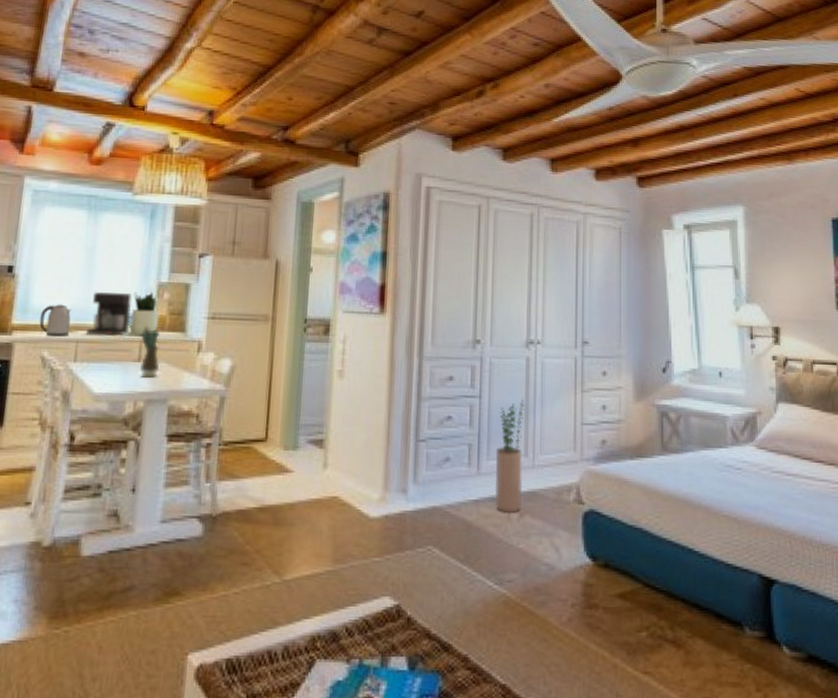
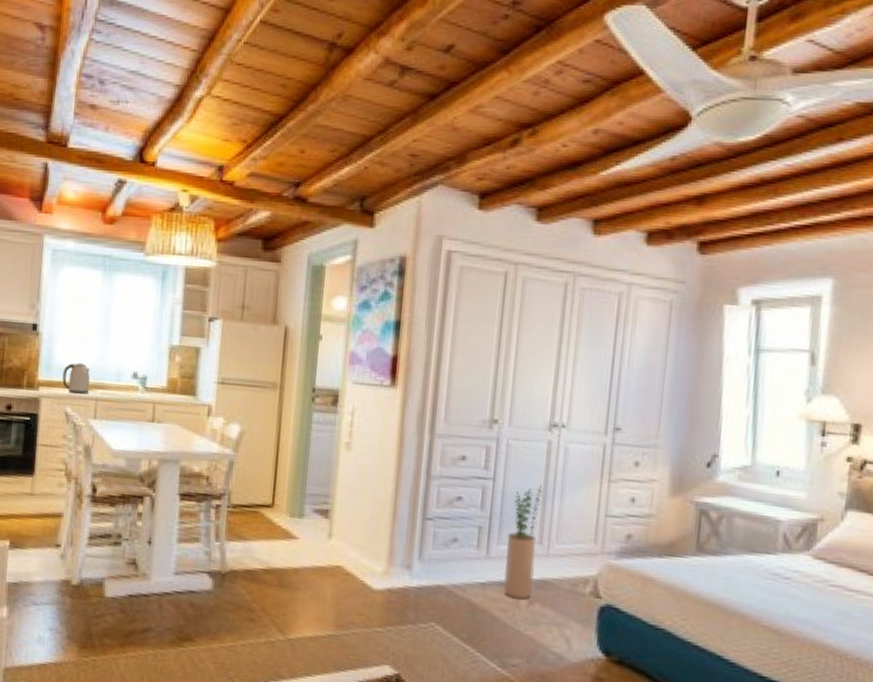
coffee maker: present [86,292,132,336] -> none [105,352,146,396]
planter: present [128,292,159,337] -> none [142,354,171,398]
vase: present [139,326,160,378] -> none [153,388,173,439]

